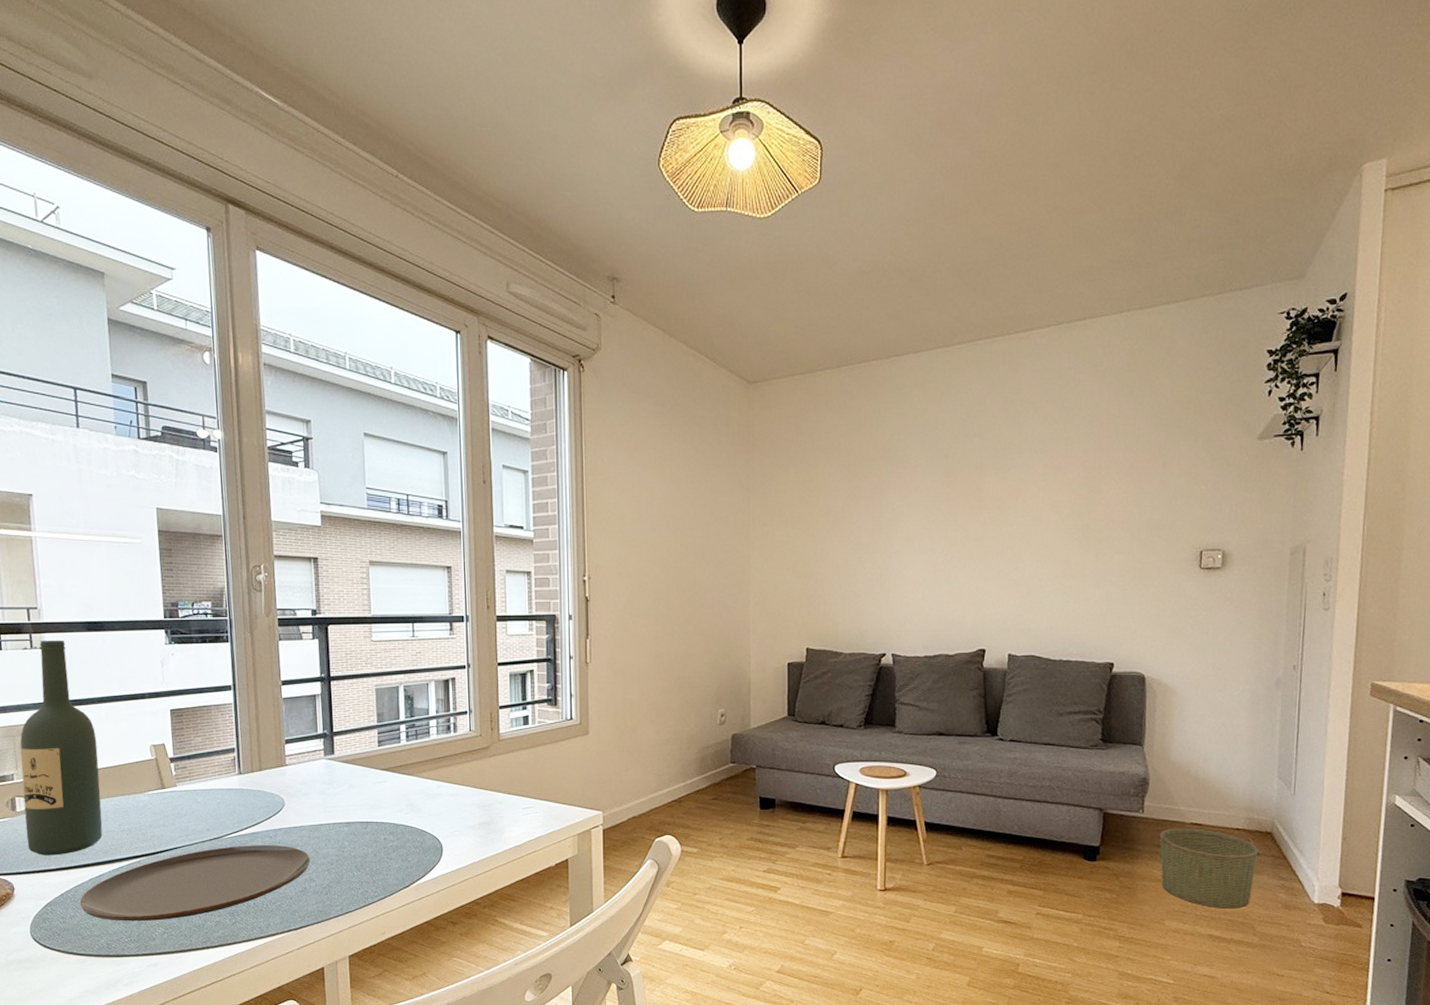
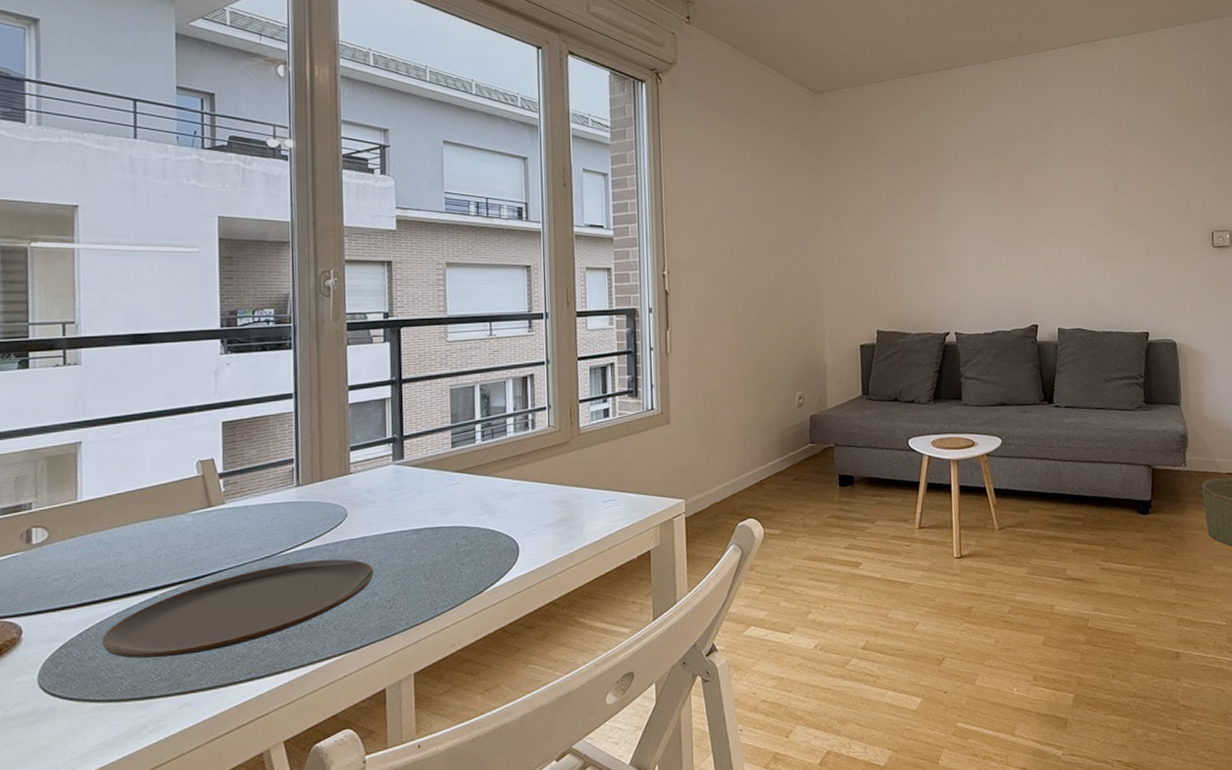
wine bottle: present [20,640,103,856] -> none [41,354,136,592]

